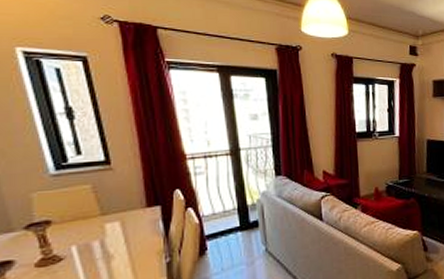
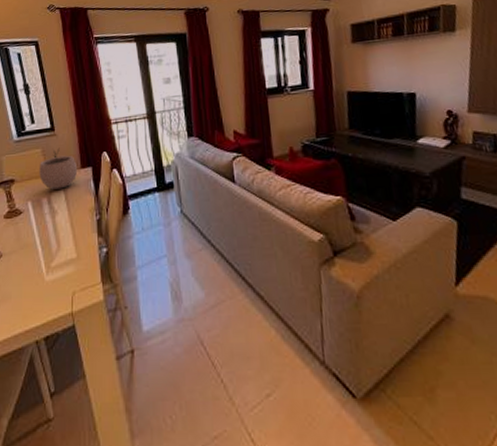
plant pot: none [88,184,142,232] -> present [39,147,78,190]

